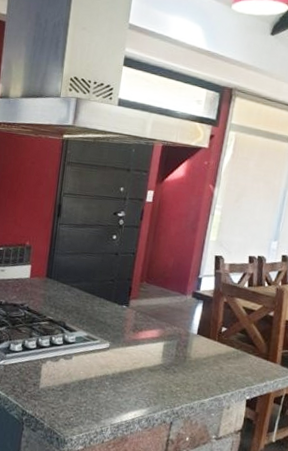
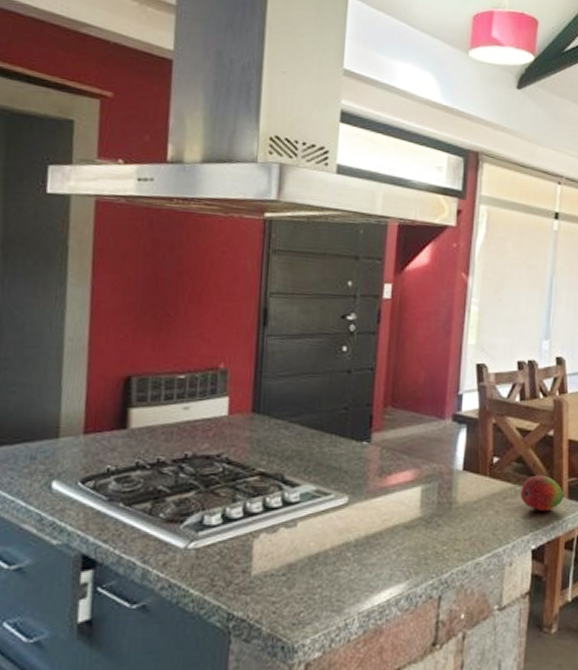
fruit: none [241,344,277,373] -> present [521,475,563,511]

